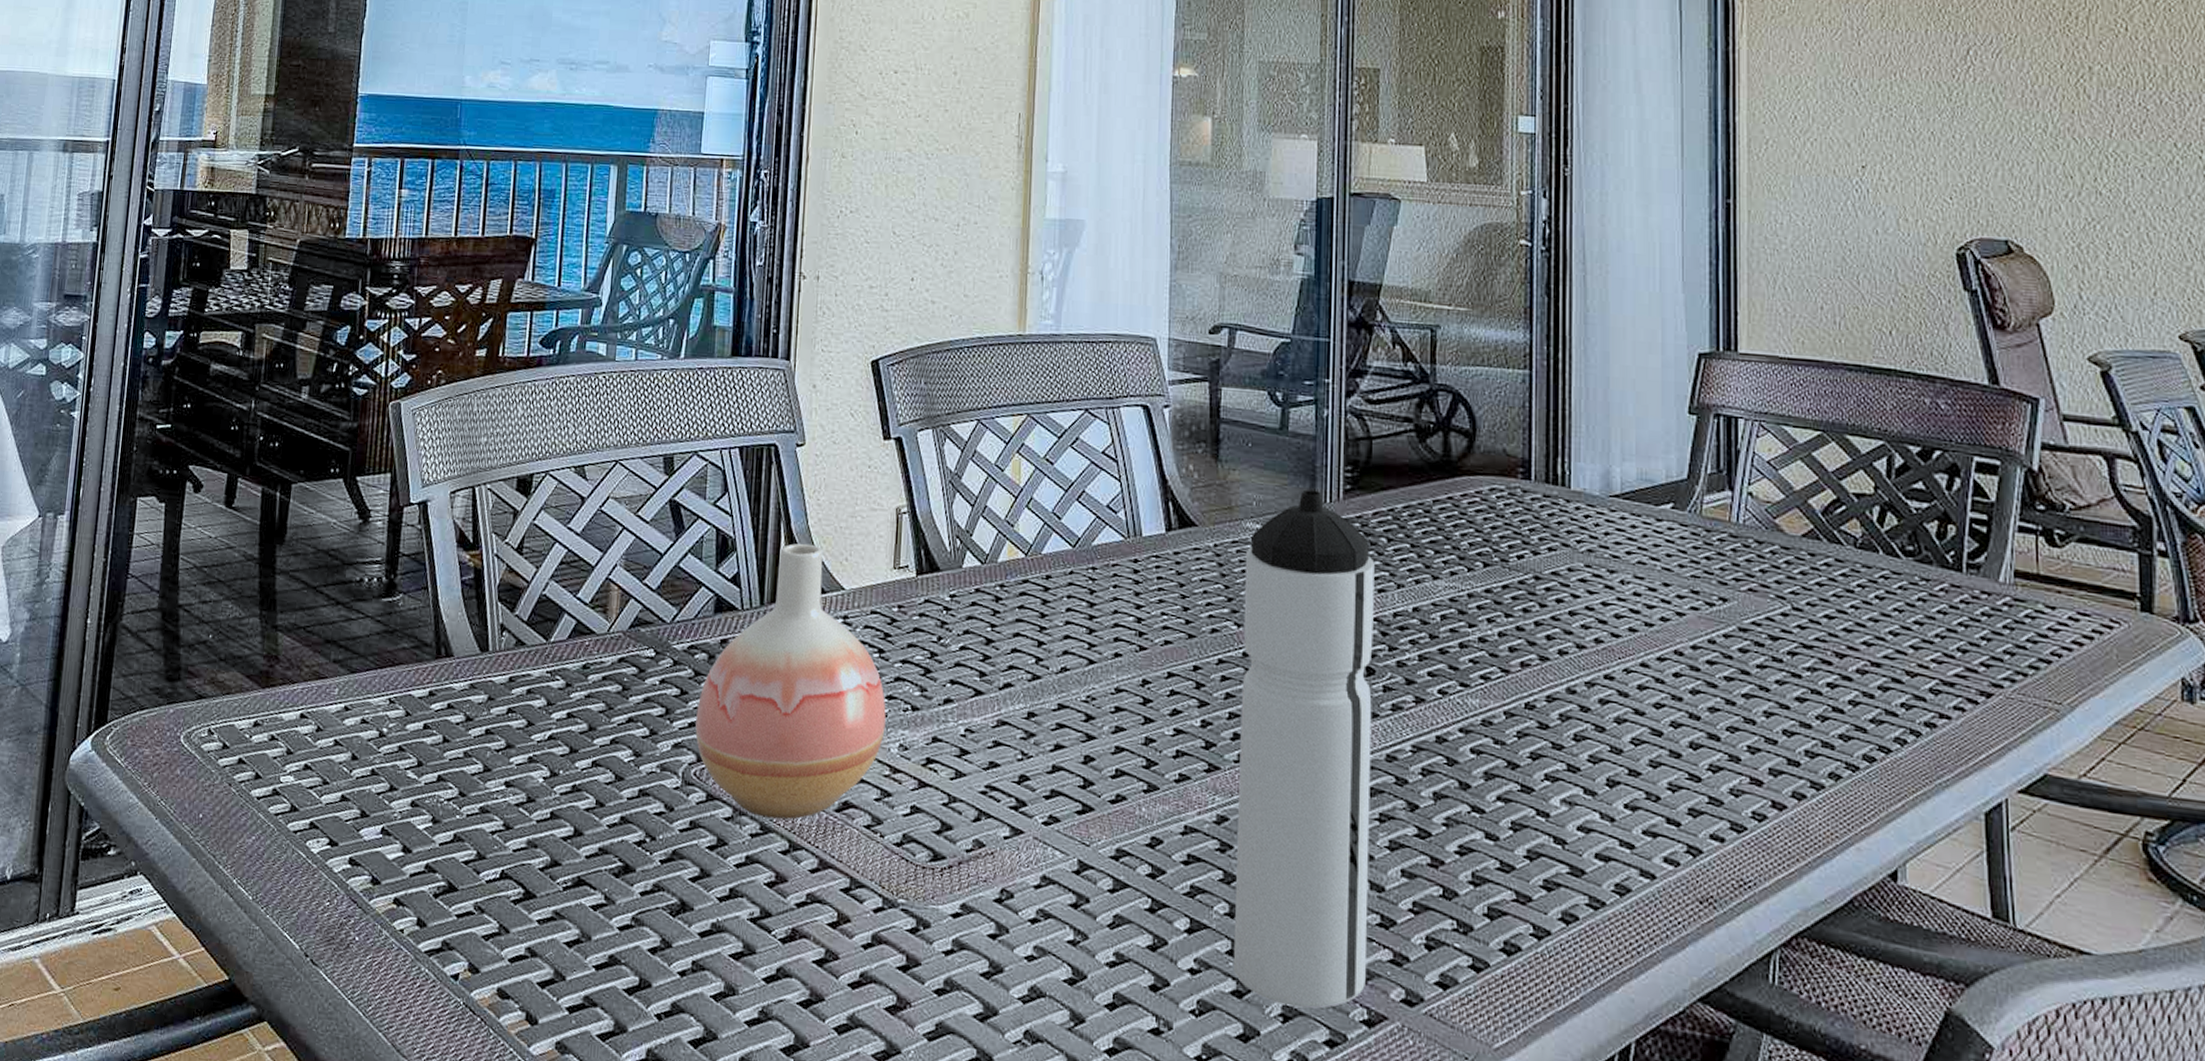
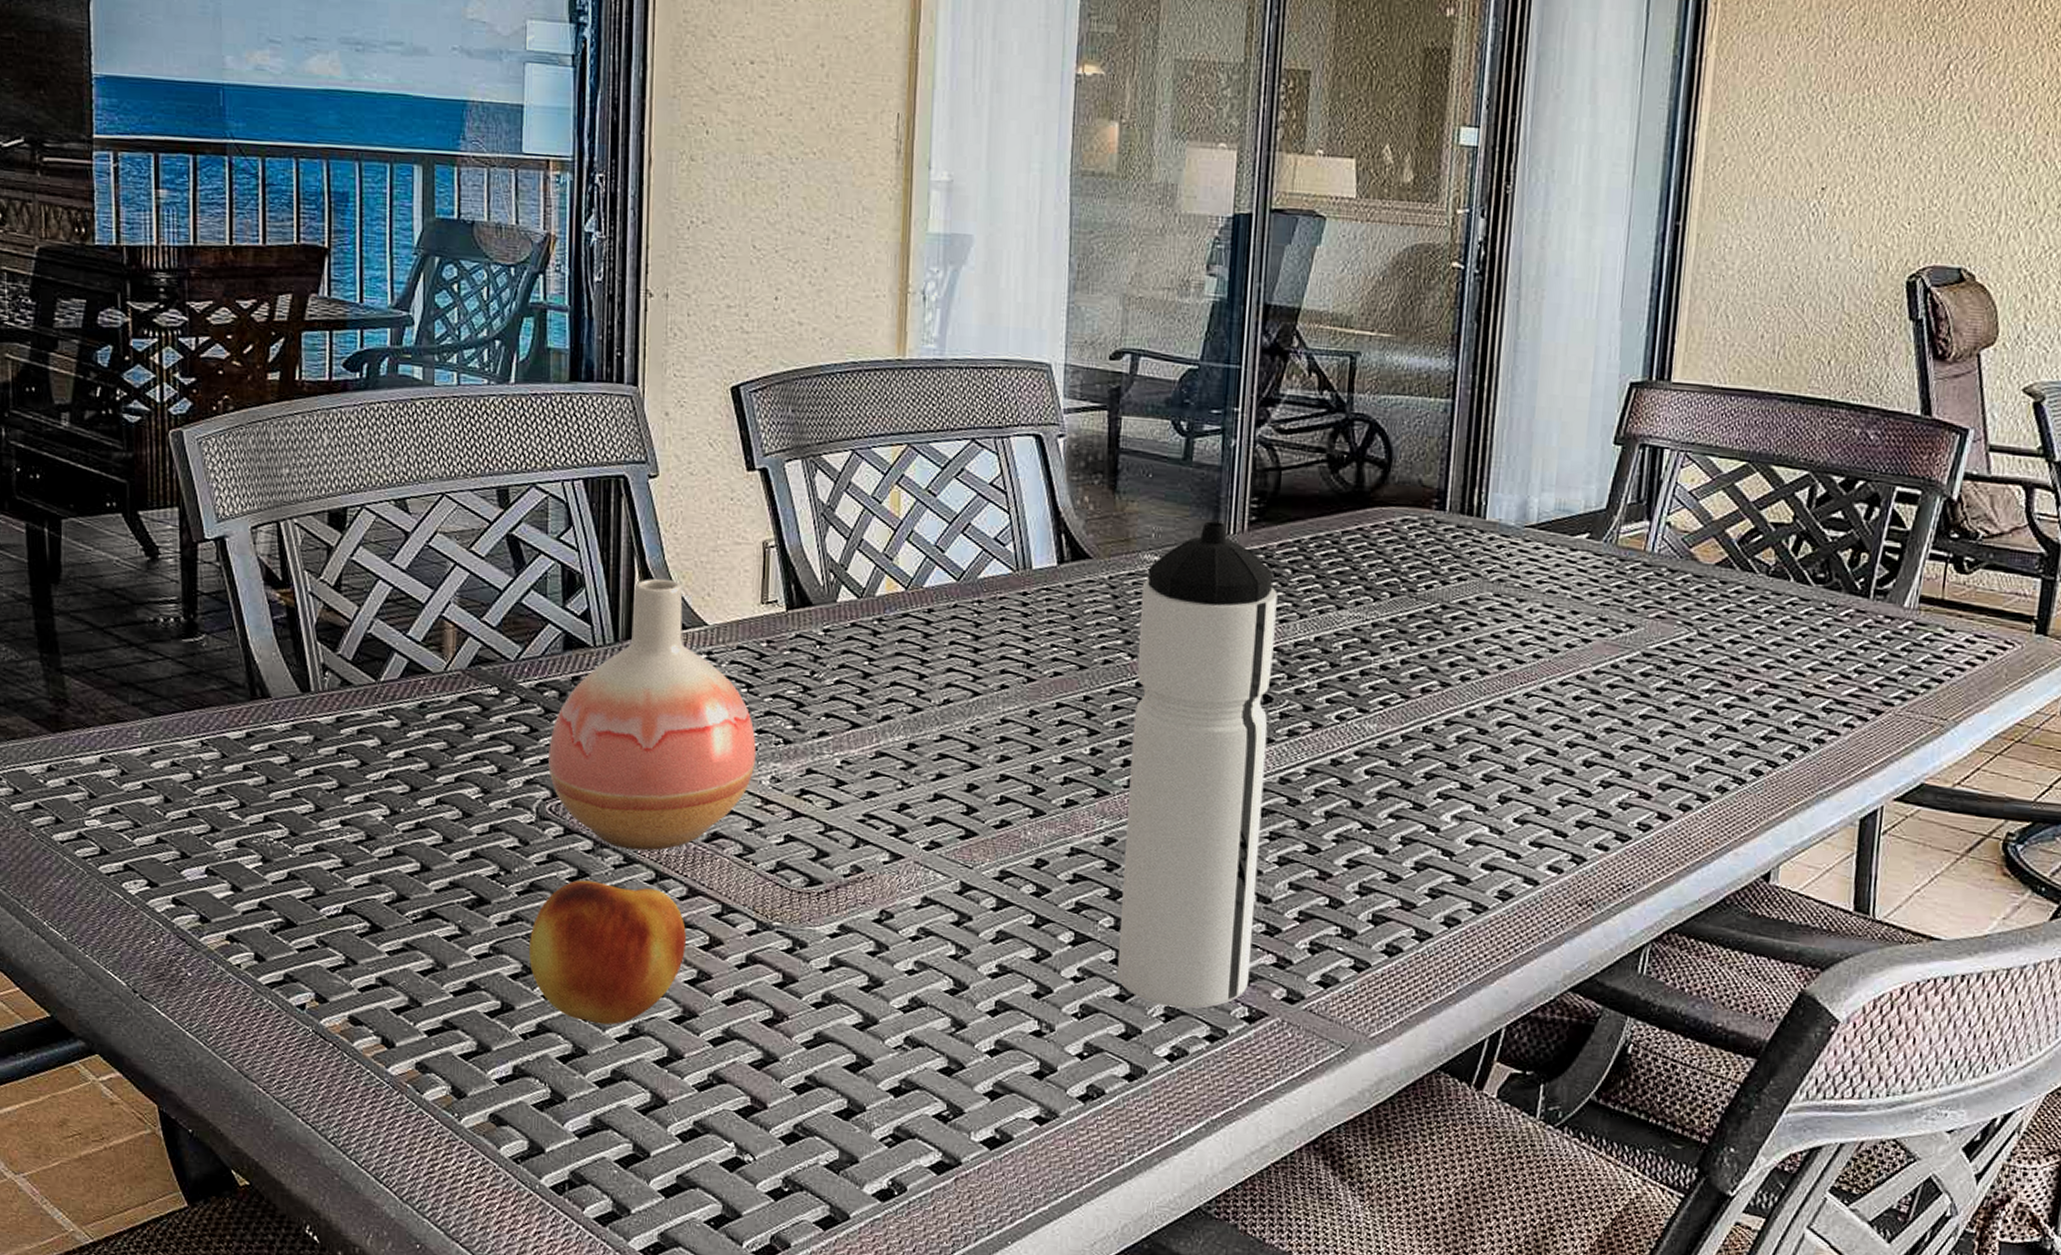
fruit: none [667,848,816,1007] -> present [528,880,686,1025]

